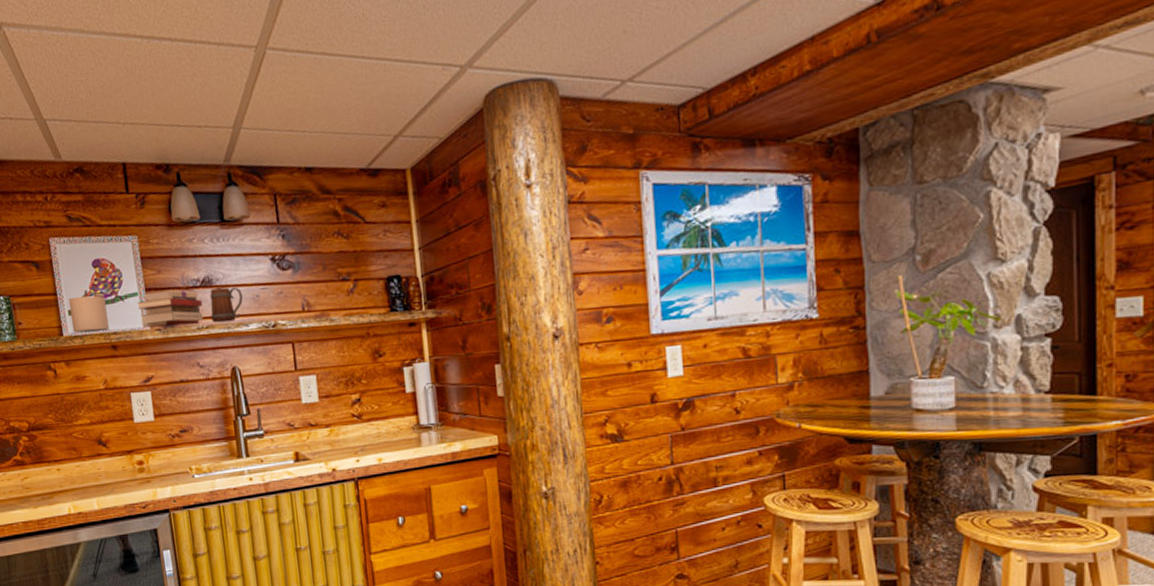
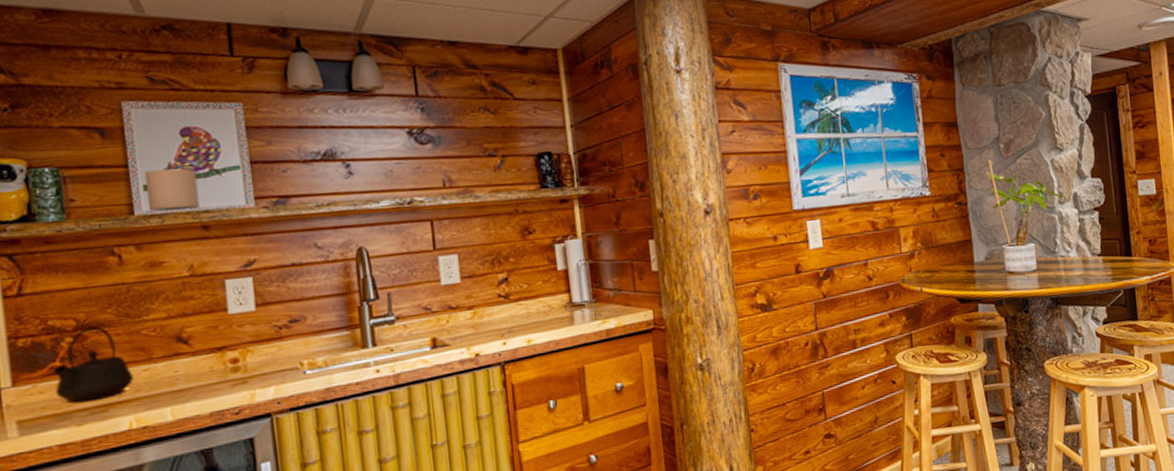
kettle: none [16,428,70,490] -> present [54,326,134,404]
books: present [137,289,203,328] -> none [238,162,324,206]
beer mug: present [210,287,243,323] -> none [332,161,373,200]

